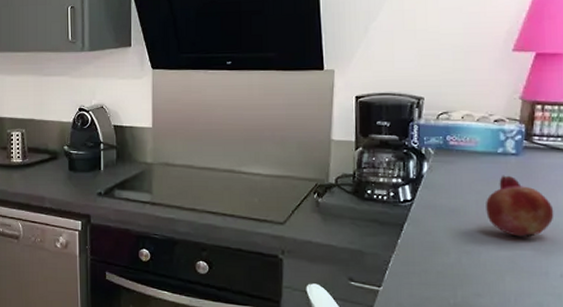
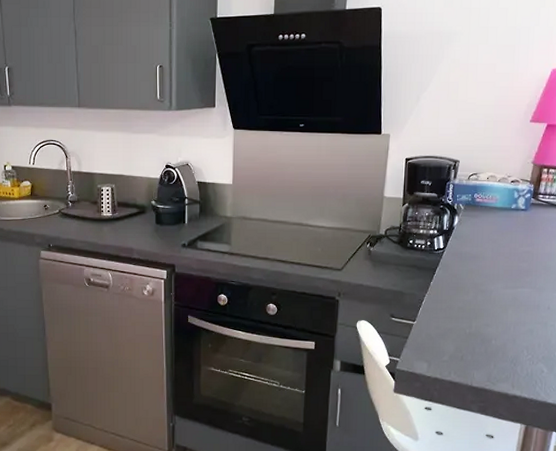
fruit: present [486,175,554,238] -> none [499,227,548,279]

